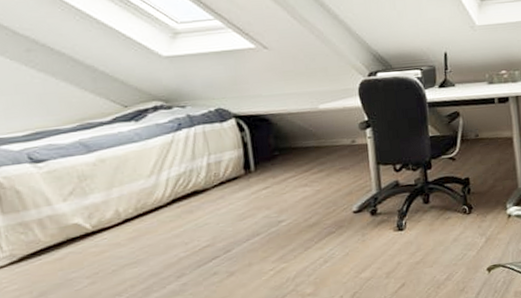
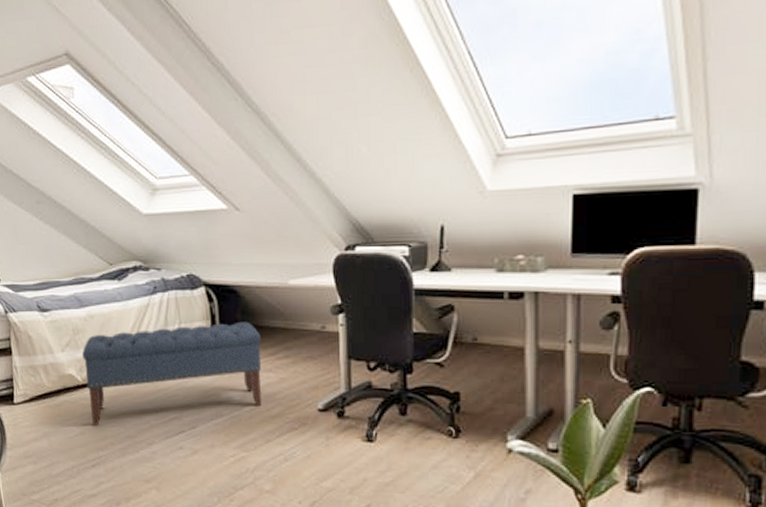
bench: none [91,145,299,273] -> present [82,321,262,427]

